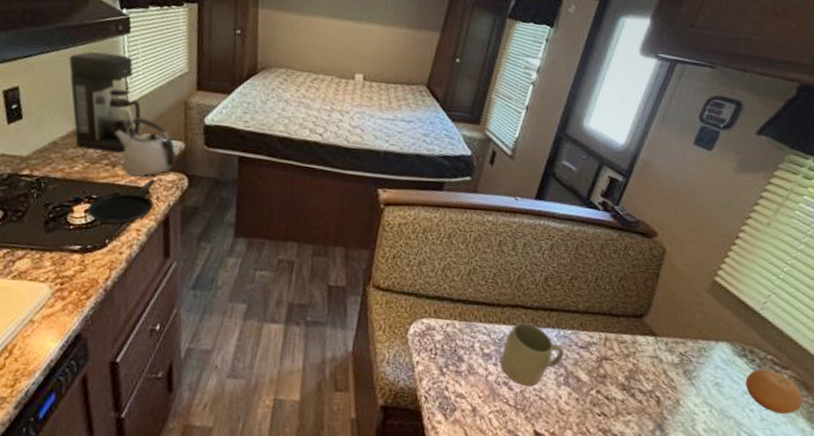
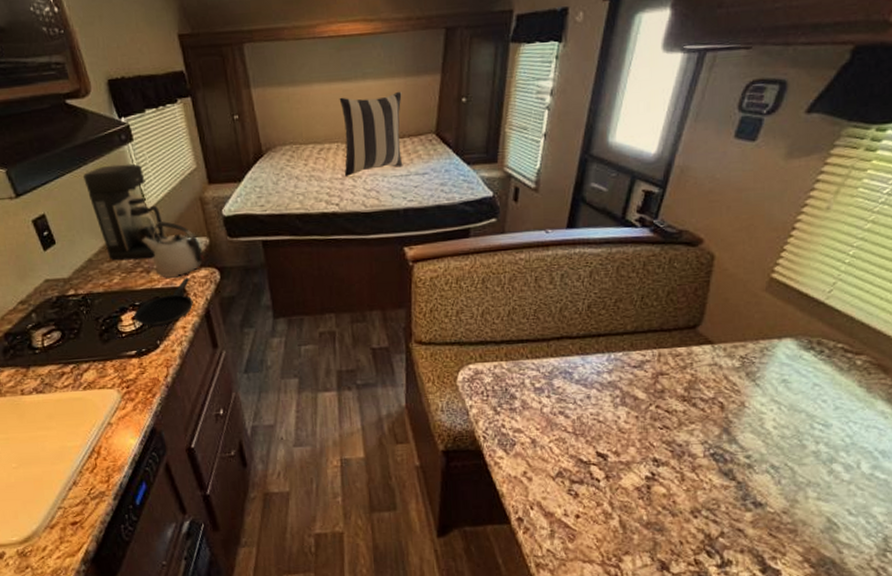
pillow: none [332,34,402,111] -> present [339,91,403,177]
mug: present [500,322,565,387] -> none [553,352,618,412]
fruit: present [745,369,803,414] -> none [815,358,880,400]

